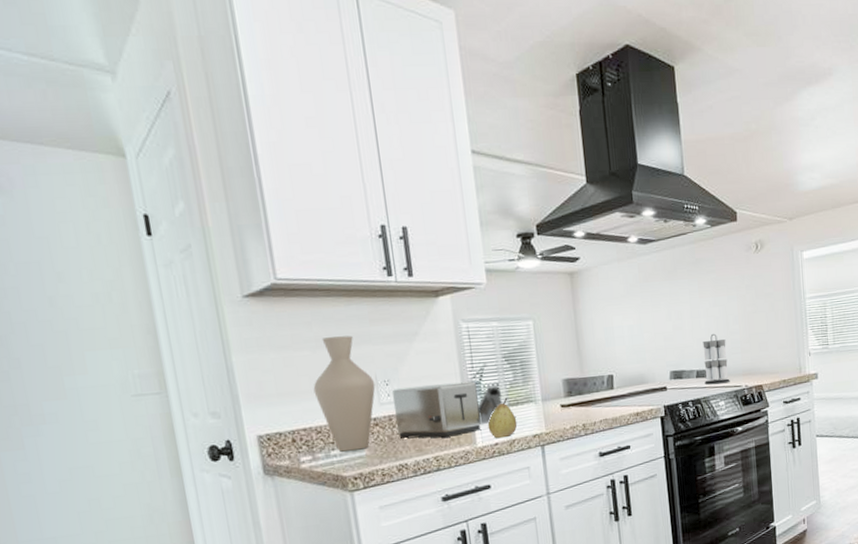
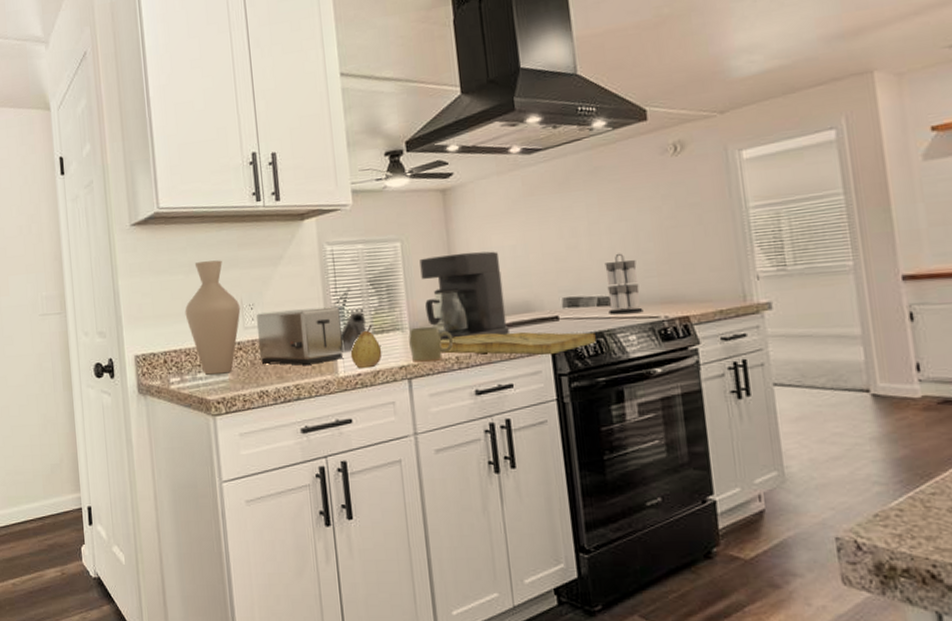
mug: none [541,397,581,431] -> present [408,326,454,363]
coffee maker: none [550,330,627,410] -> present [419,251,509,341]
cutting board: none [569,399,695,422] -> present [440,331,596,356]

